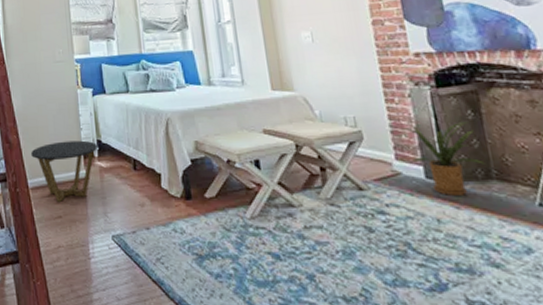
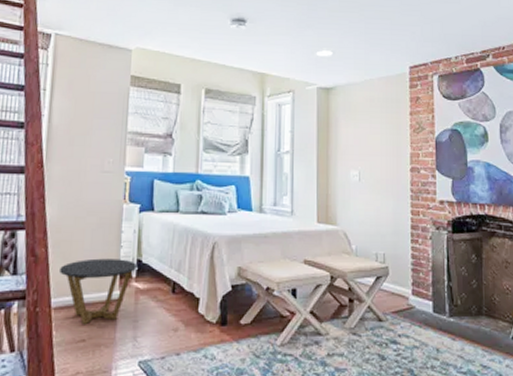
house plant: present [401,122,486,197] -> none [420,265,479,330]

